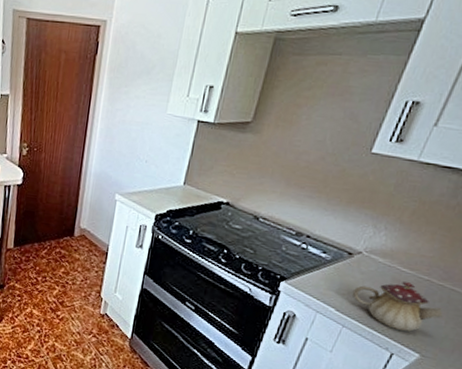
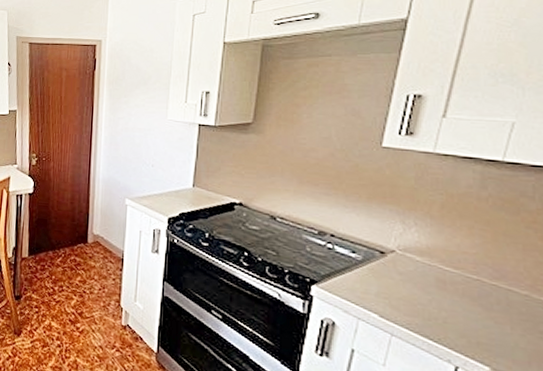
teapot: present [352,281,443,332] -> none [394,282,506,340]

